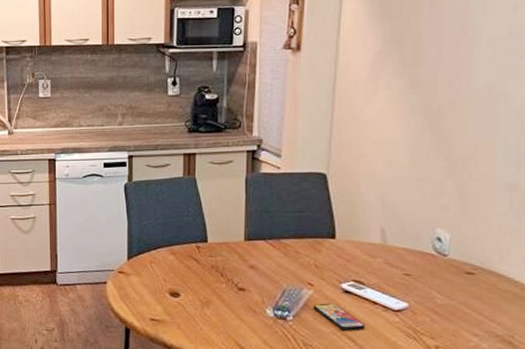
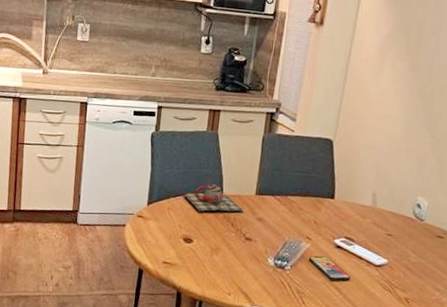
teapot: none [165,228,233,264] -> present [183,179,244,212]

